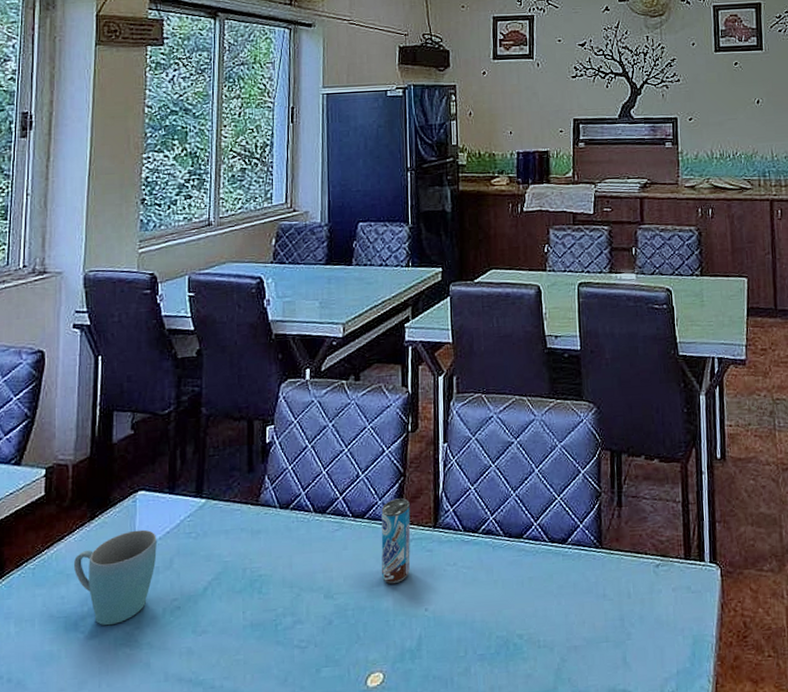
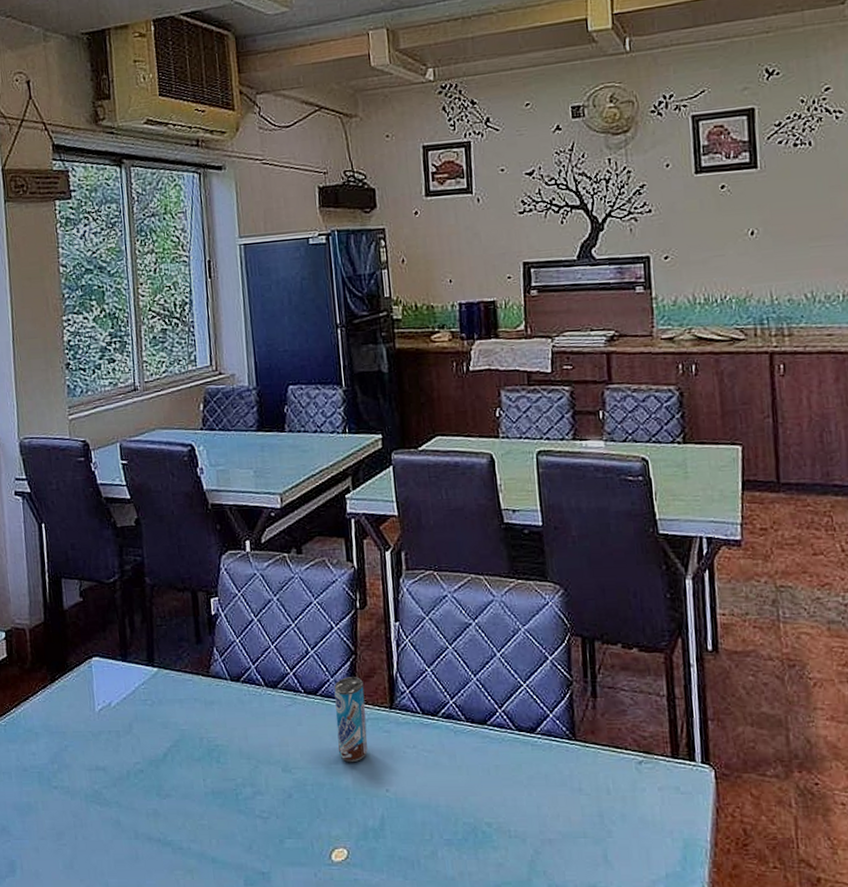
mug: present [73,529,157,626] -> none [40,694,116,783]

